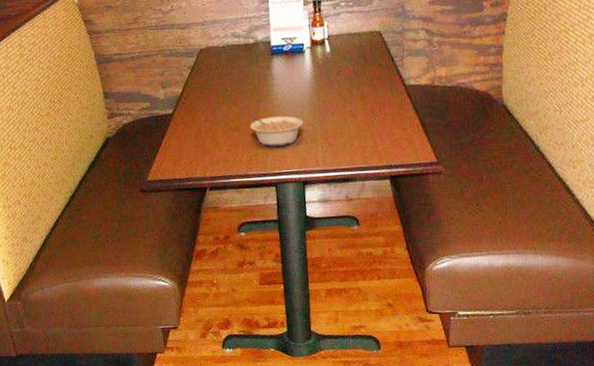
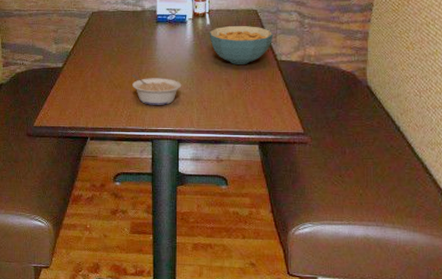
cereal bowl: none [329,49,400,94] -> present [209,25,274,64]

